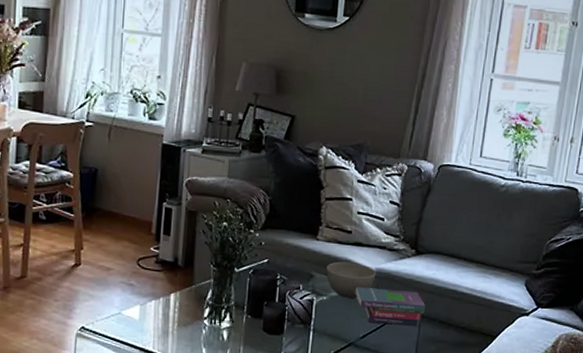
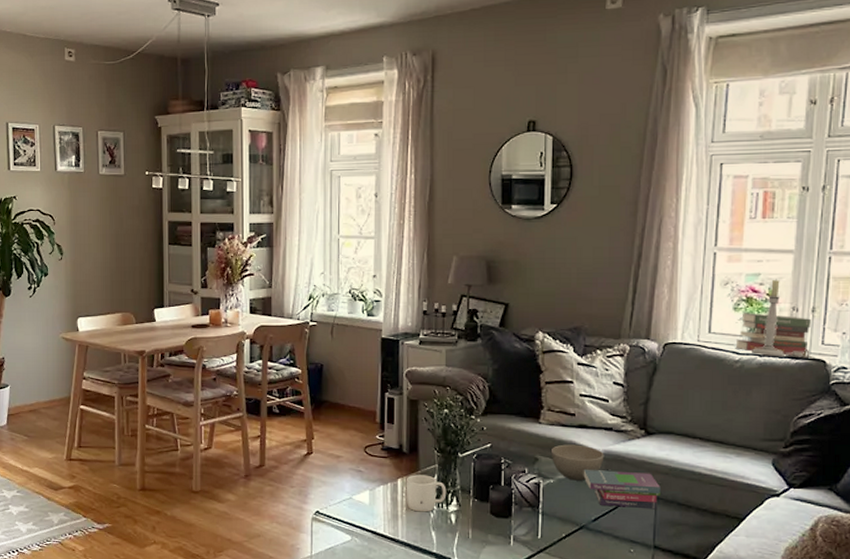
mug: none [179,289,221,329] -> present [406,474,447,512]
books: none [502,139,569,184] -> present [735,313,811,356]
candlestick: none [515,108,569,187] -> present [750,279,814,359]

